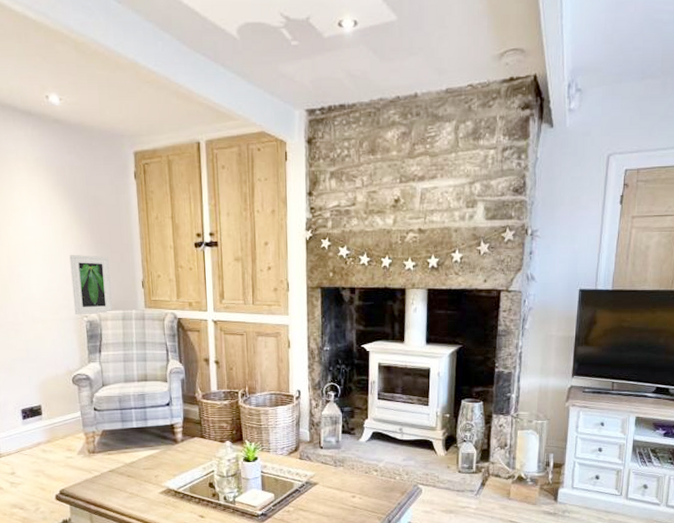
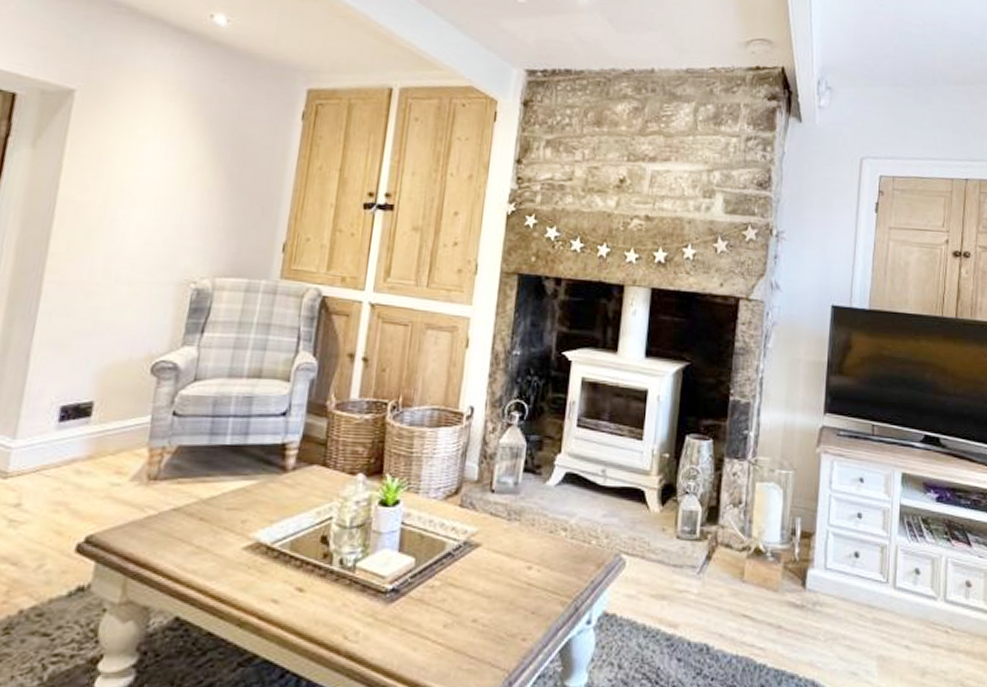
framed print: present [69,254,113,315] -> none [179,200,245,282]

